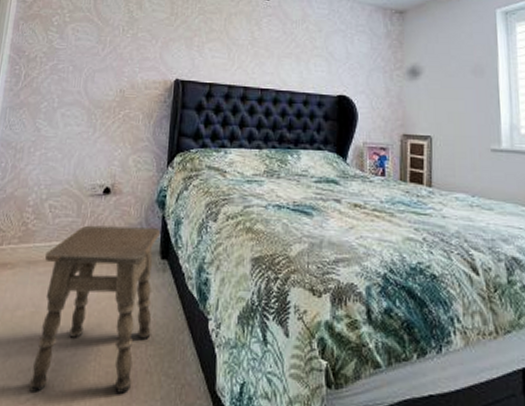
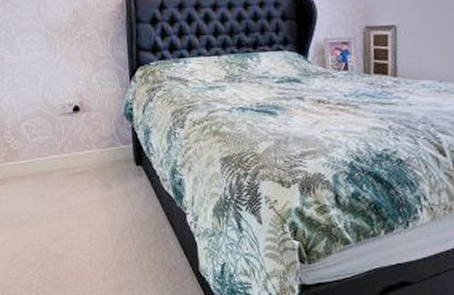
side table: present [29,225,160,394] -> none [31,139,136,282]

